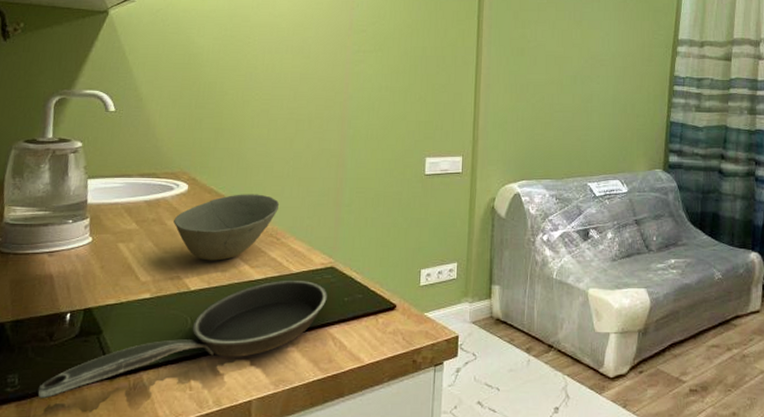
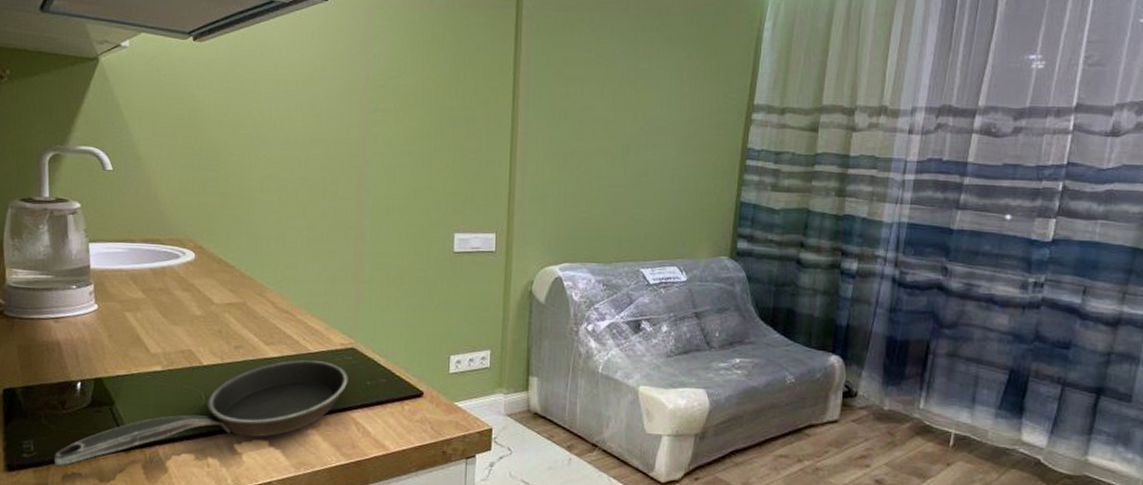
bowl: present [173,194,280,261] -> none [181,265,294,336]

